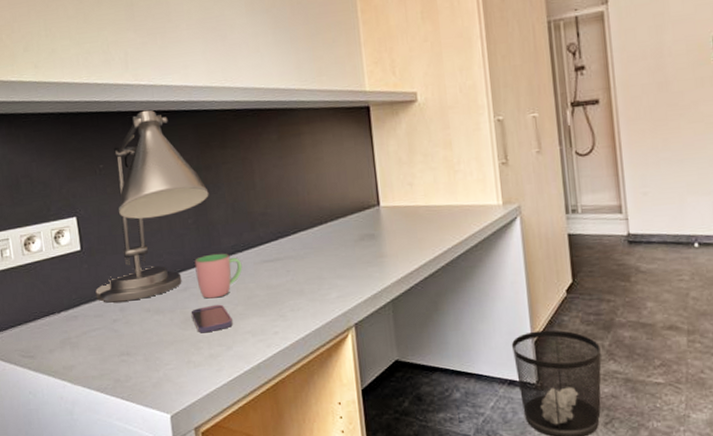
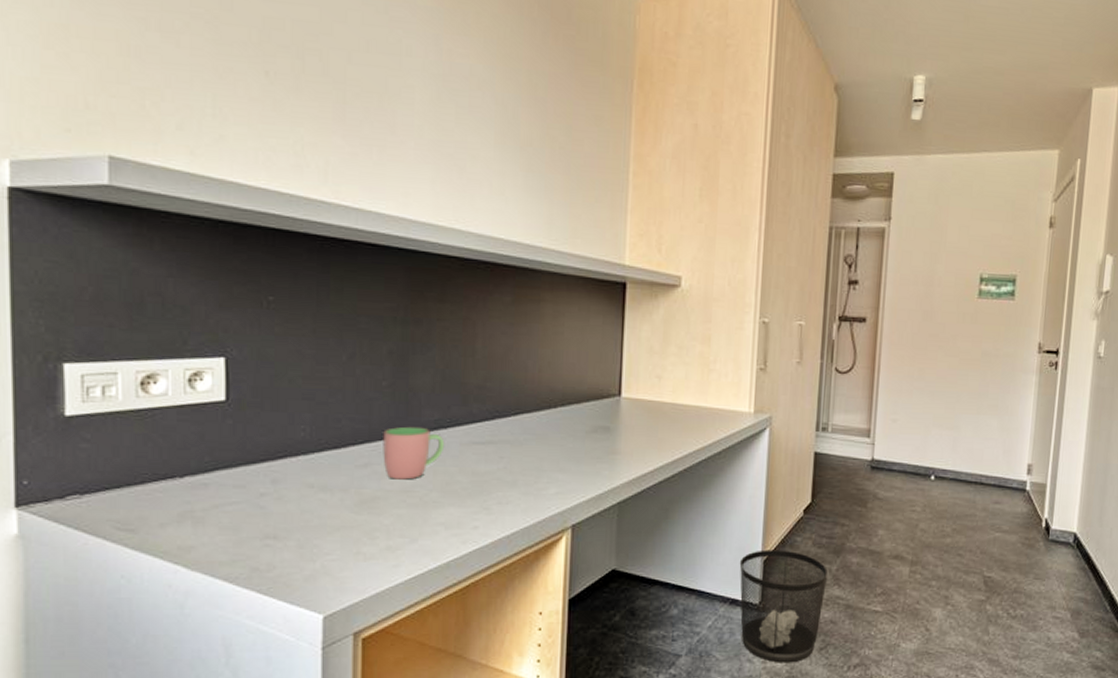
desk lamp: present [95,110,209,303] -> none [239,238,415,472]
mobile phone: present [190,304,233,333] -> none [369,487,422,520]

